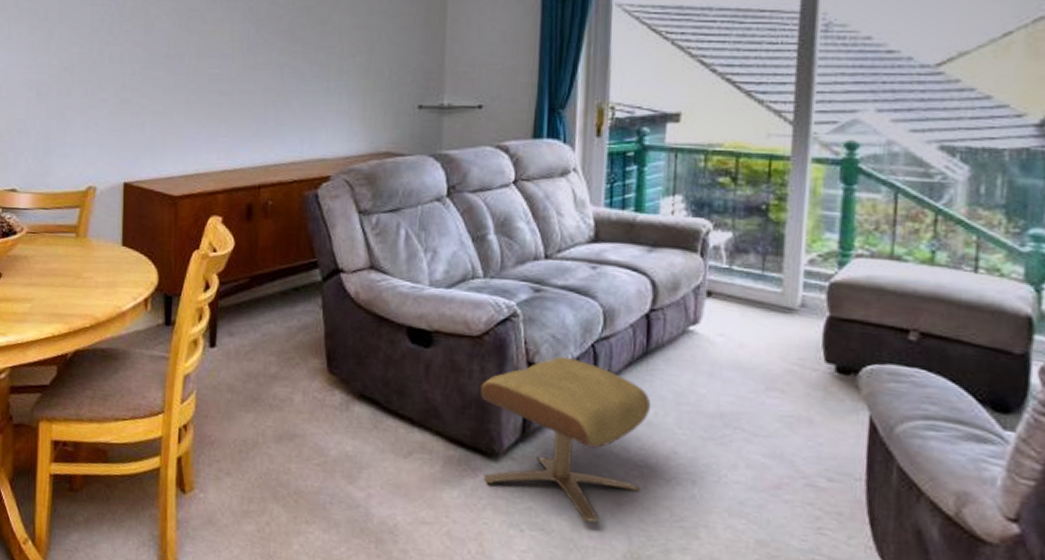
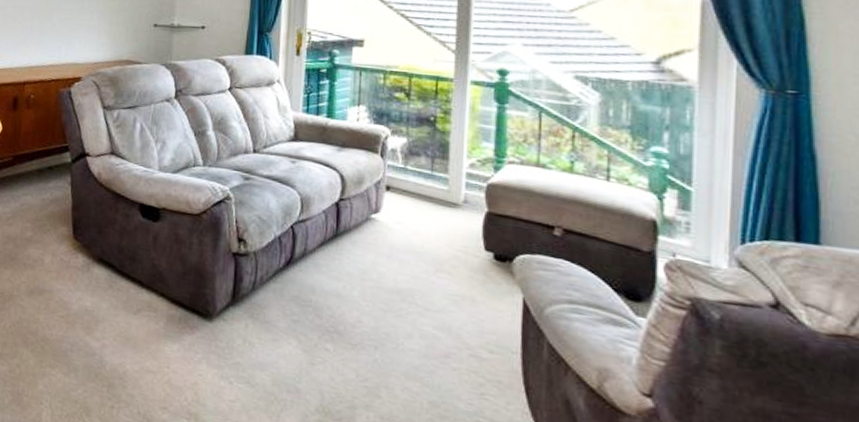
ottoman: present [480,356,651,523] -> none [198,234,340,379]

